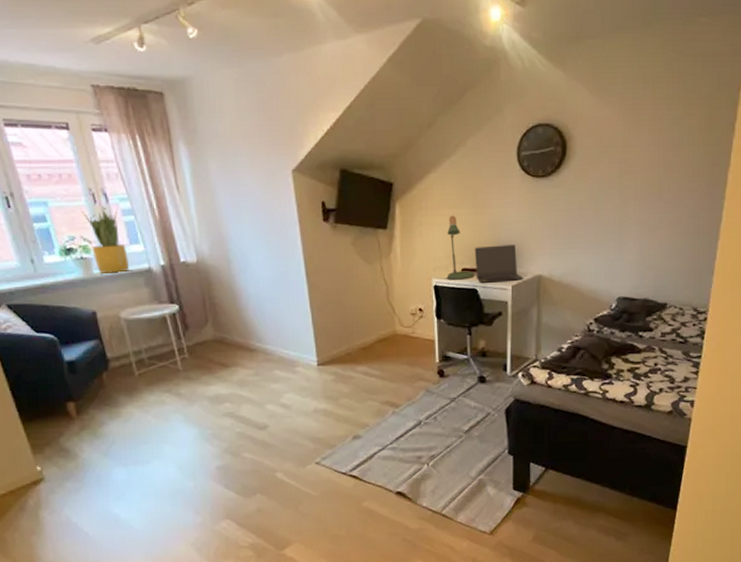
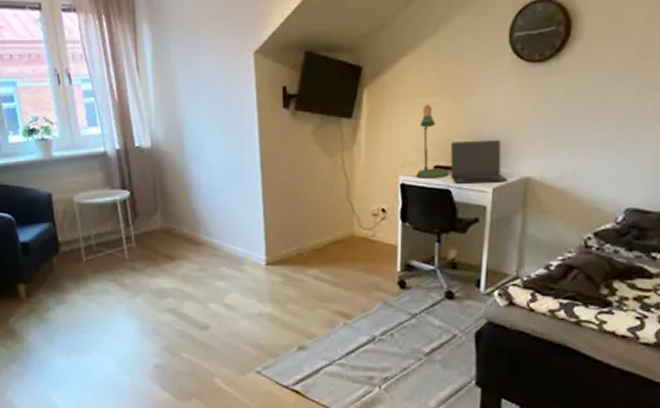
planter: present [81,206,130,274] -> none [46,87,87,156]

